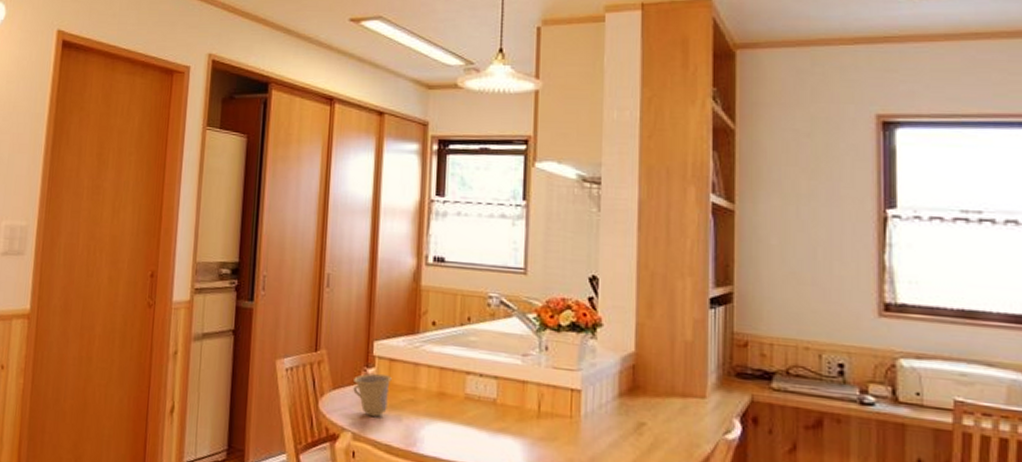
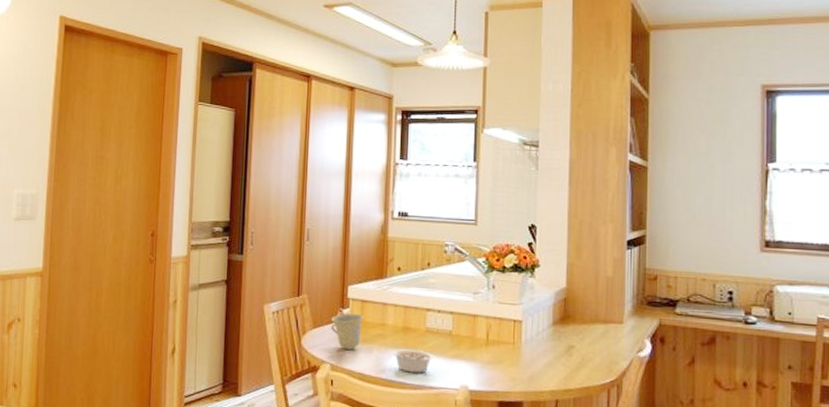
legume: none [425,418,474,448] -> present [392,349,434,374]

